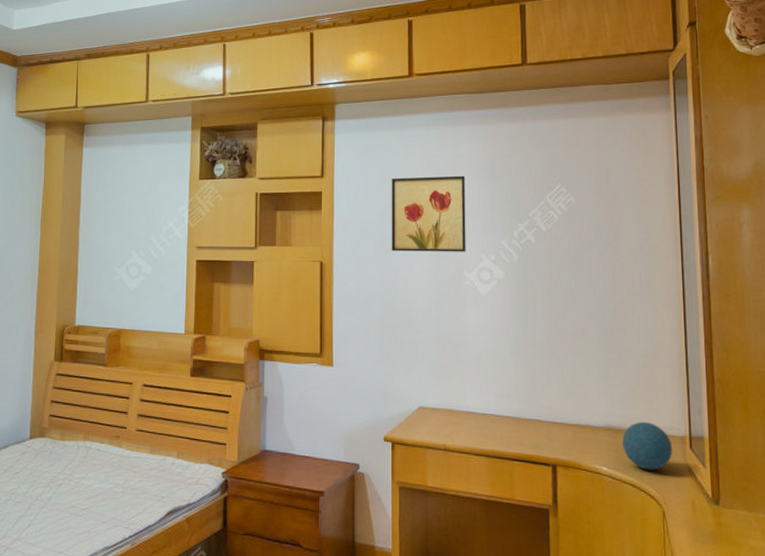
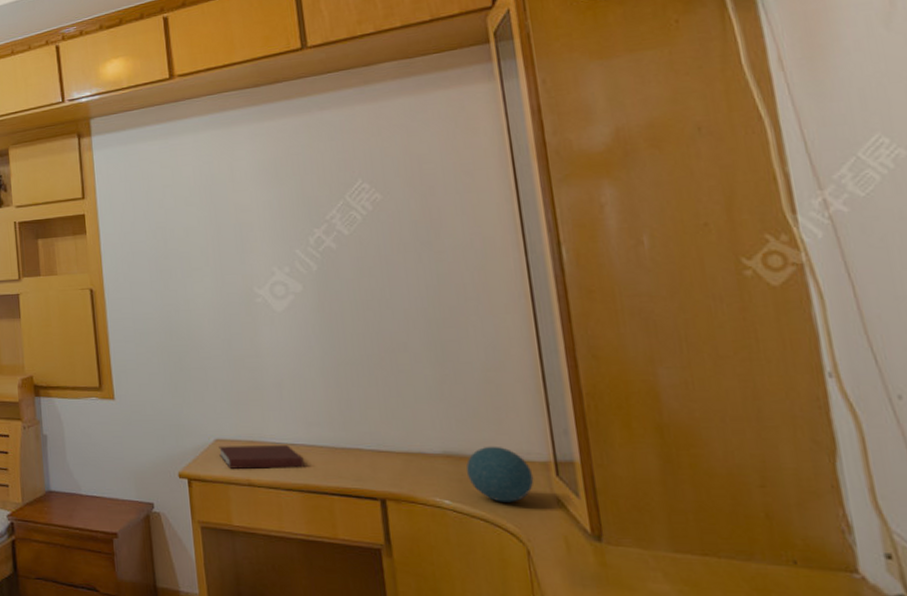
wall art: present [391,175,466,252] -> none [160,181,254,272]
notebook: none [421,413,493,436] -> present [219,445,305,469]

